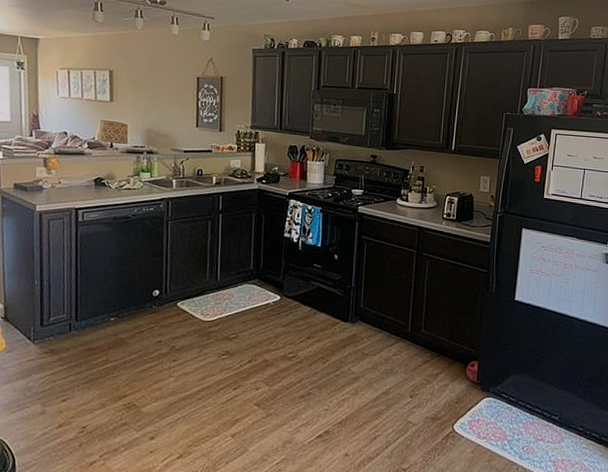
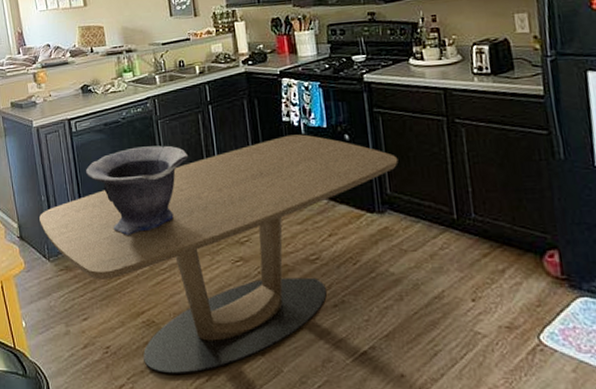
dining table: none [29,249,374,453] -> present [39,134,398,374]
decorative bowl: none [87,243,193,324] -> present [86,145,189,235]

